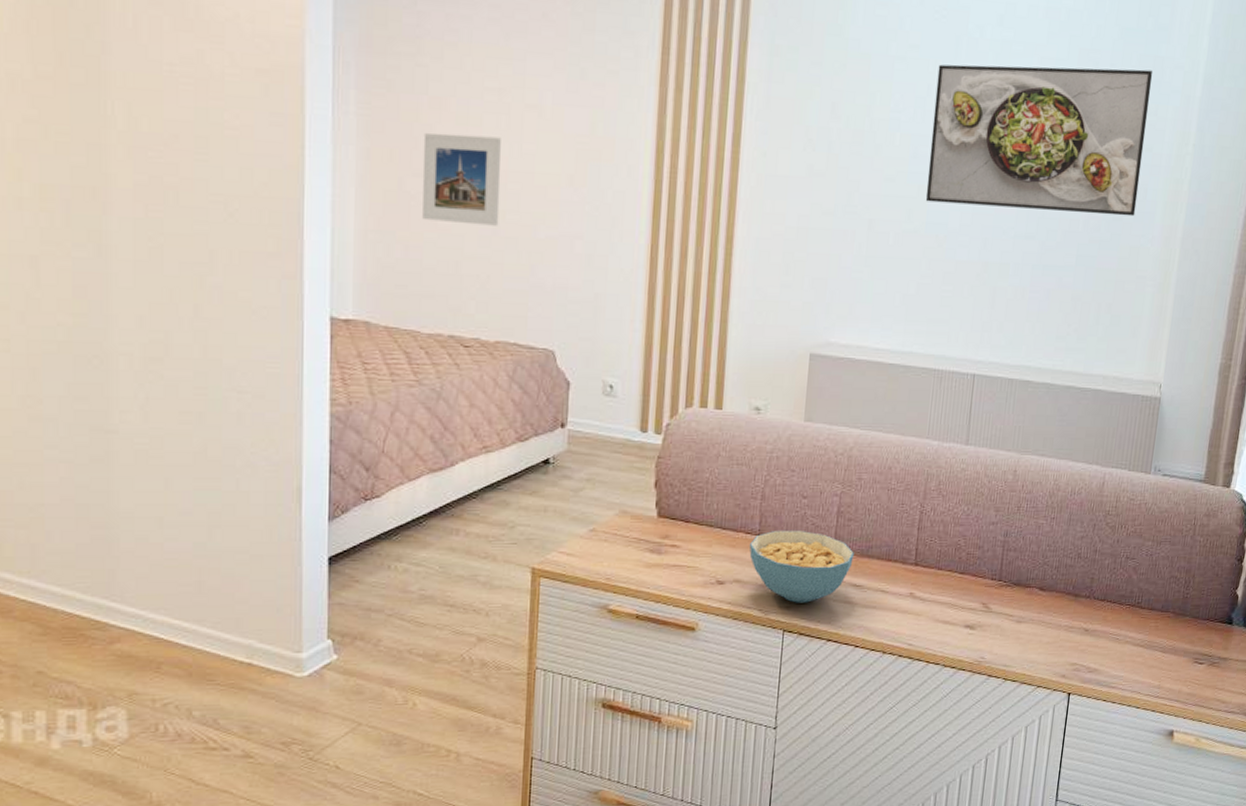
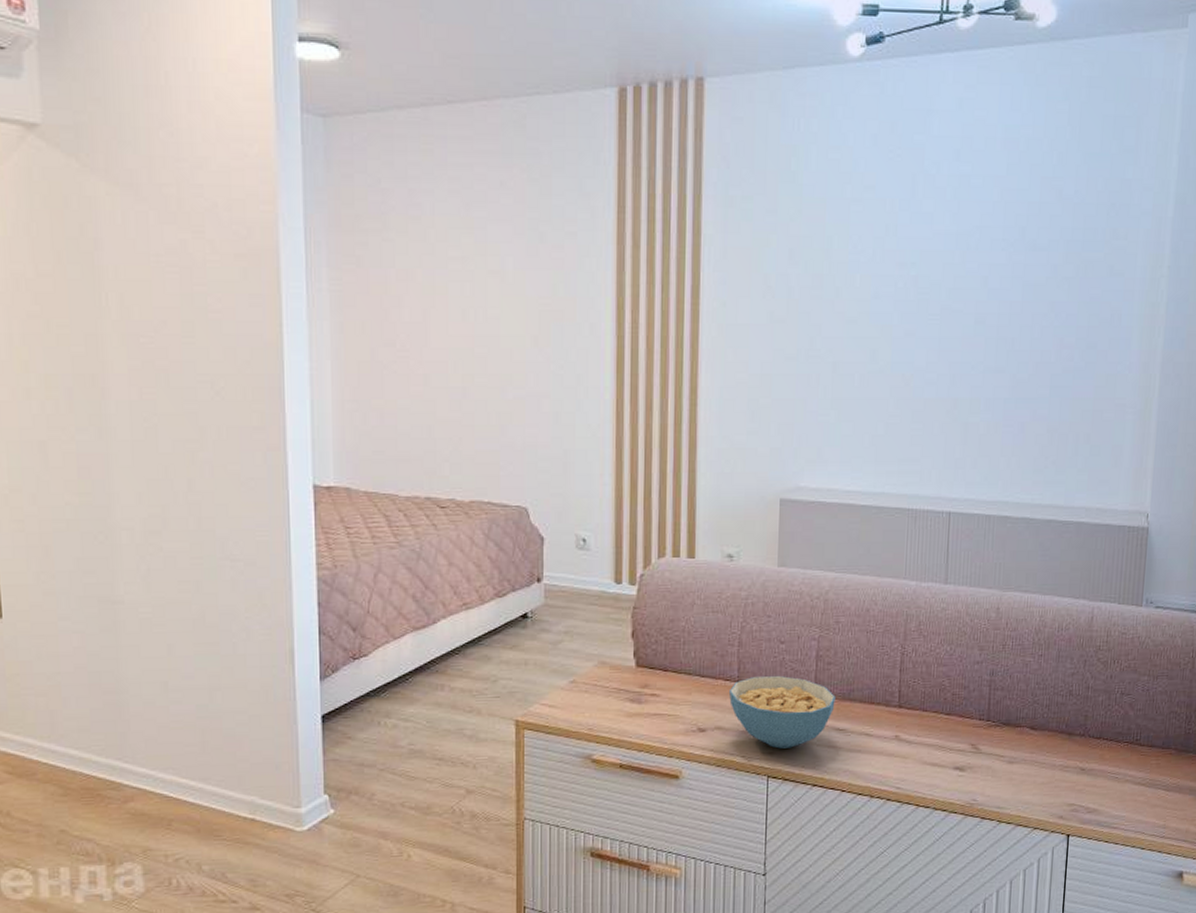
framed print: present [422,132,501,226] -> none [393,303,468,390]
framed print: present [925,64,1153,217] -> none [889,194,1121,344]

